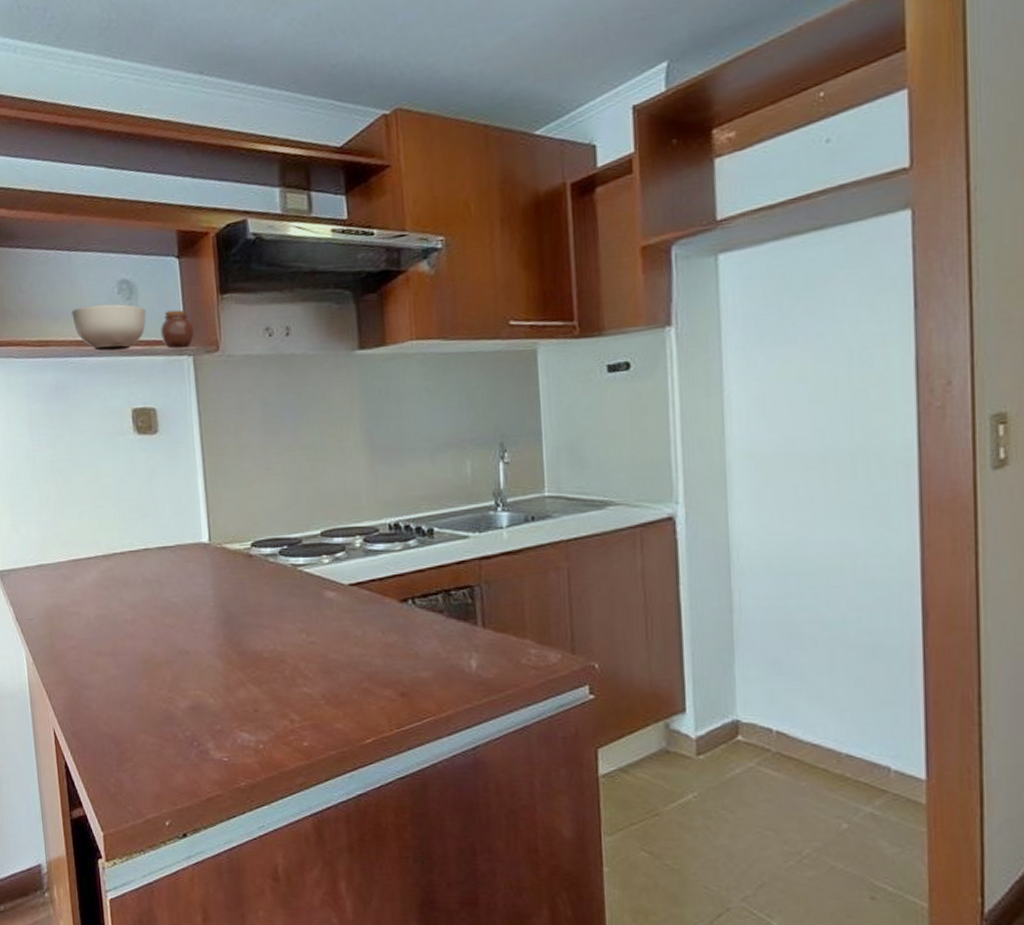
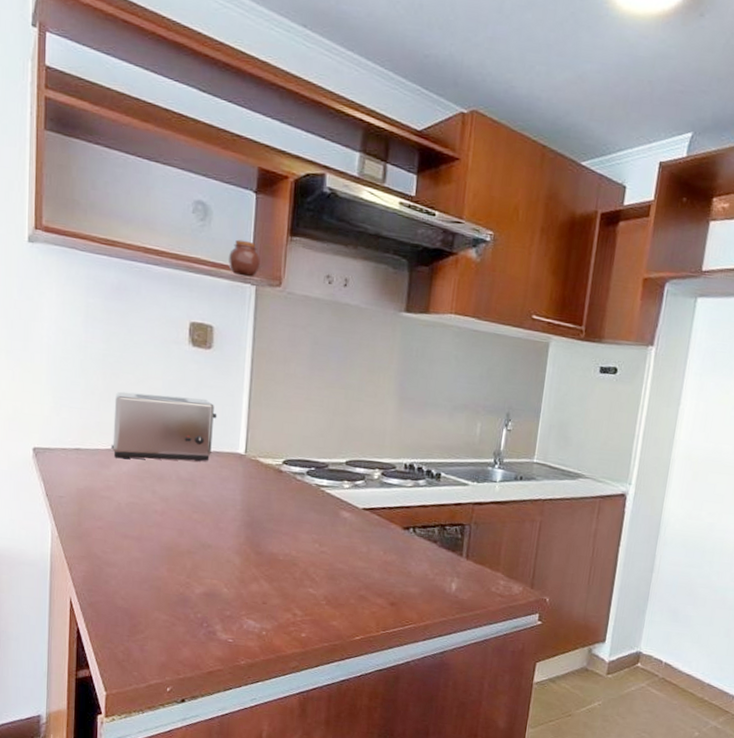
toaster: none [69,488,174,569] -> present [111,391,218,462]
bowl: present [71,304,147,351] -> none [143,216,218,266]

